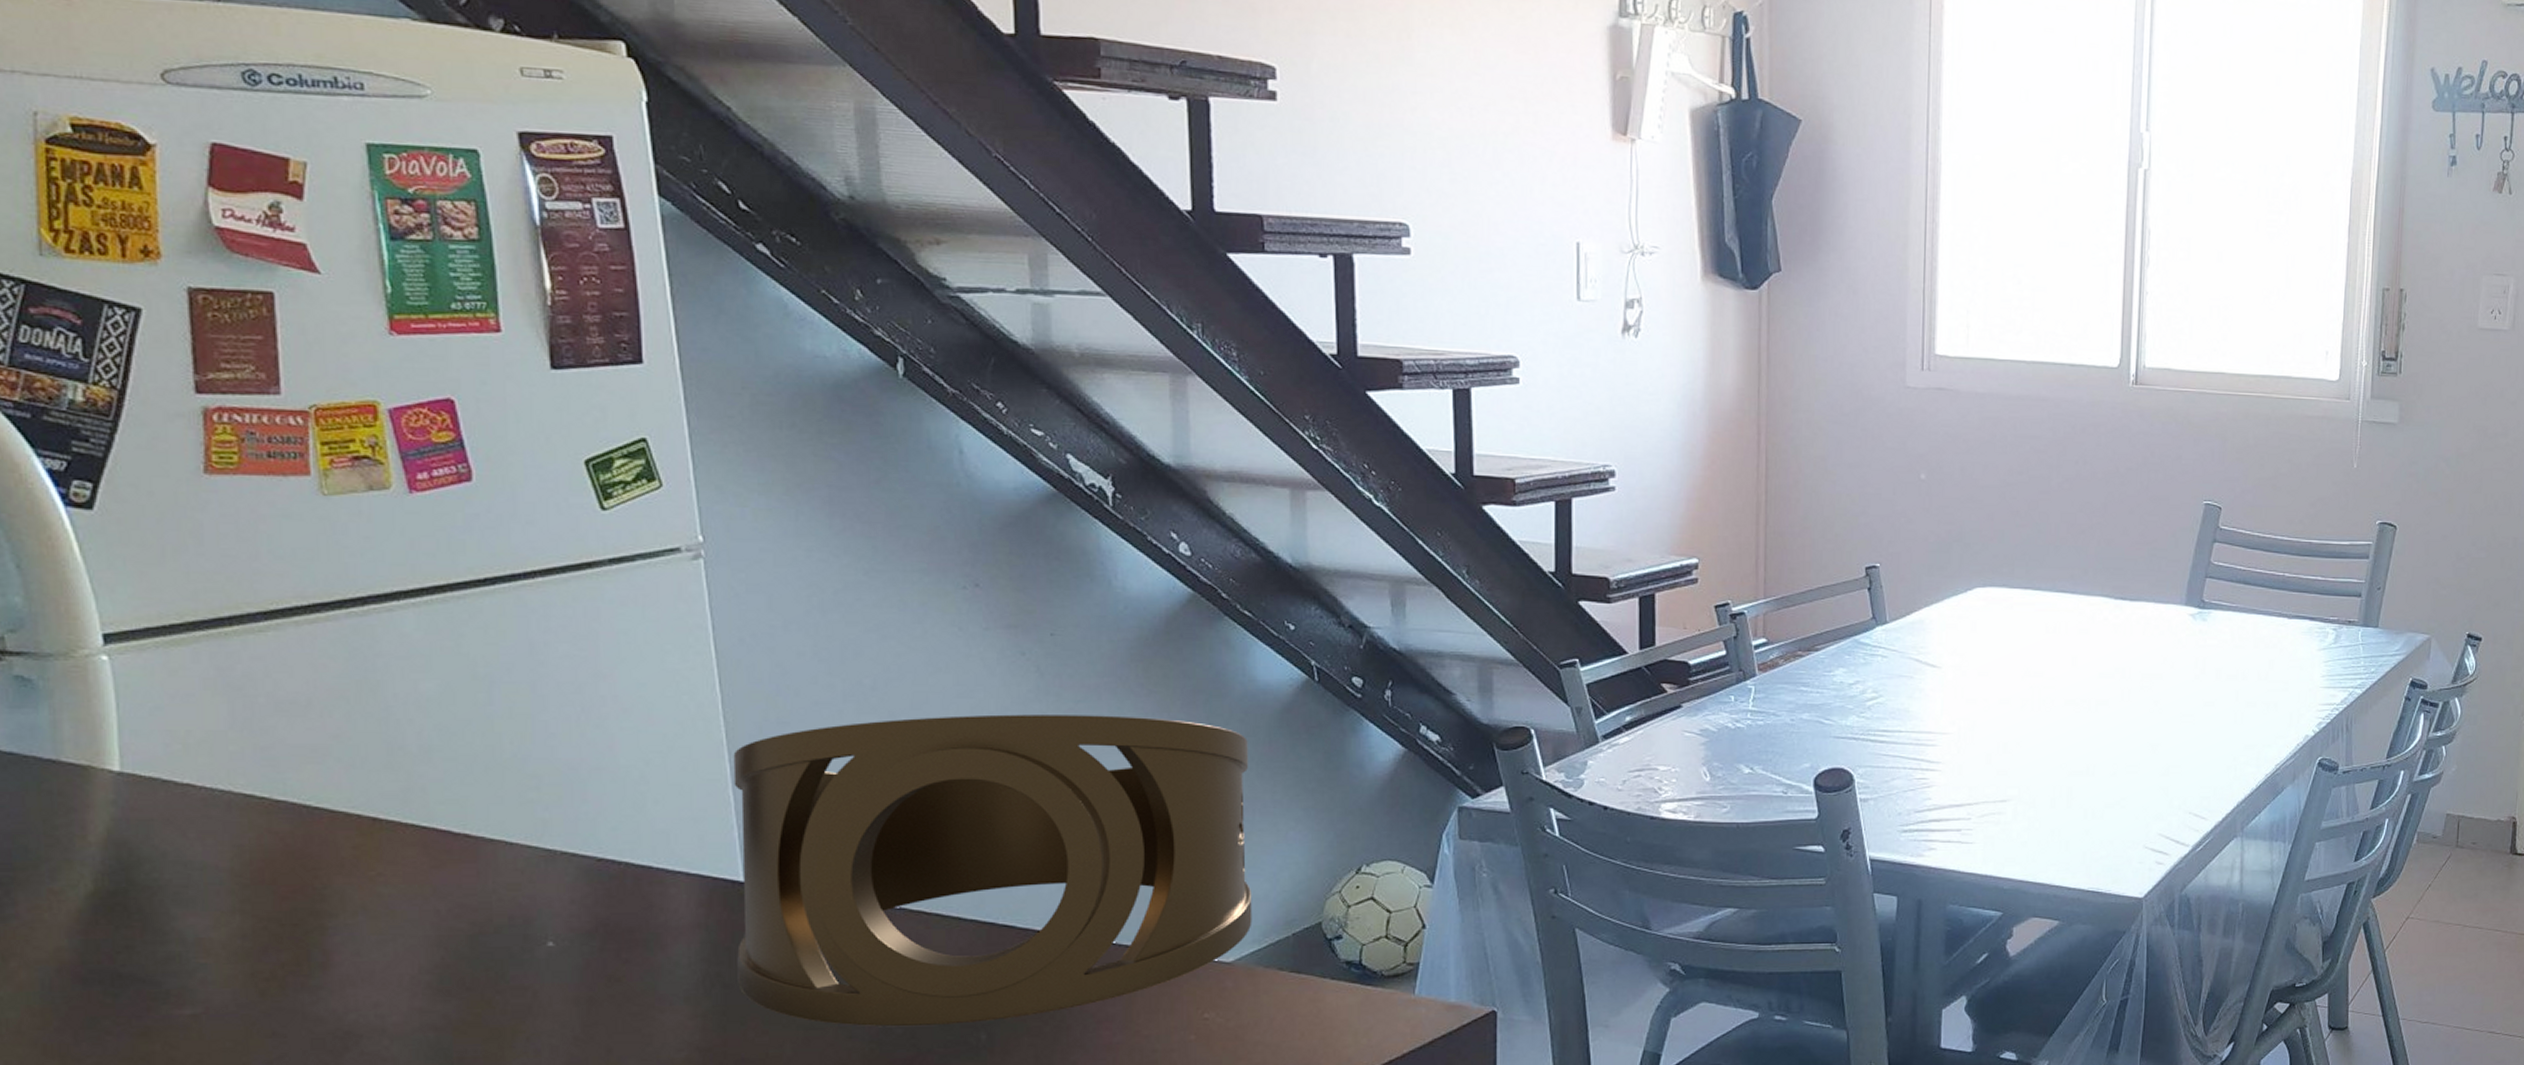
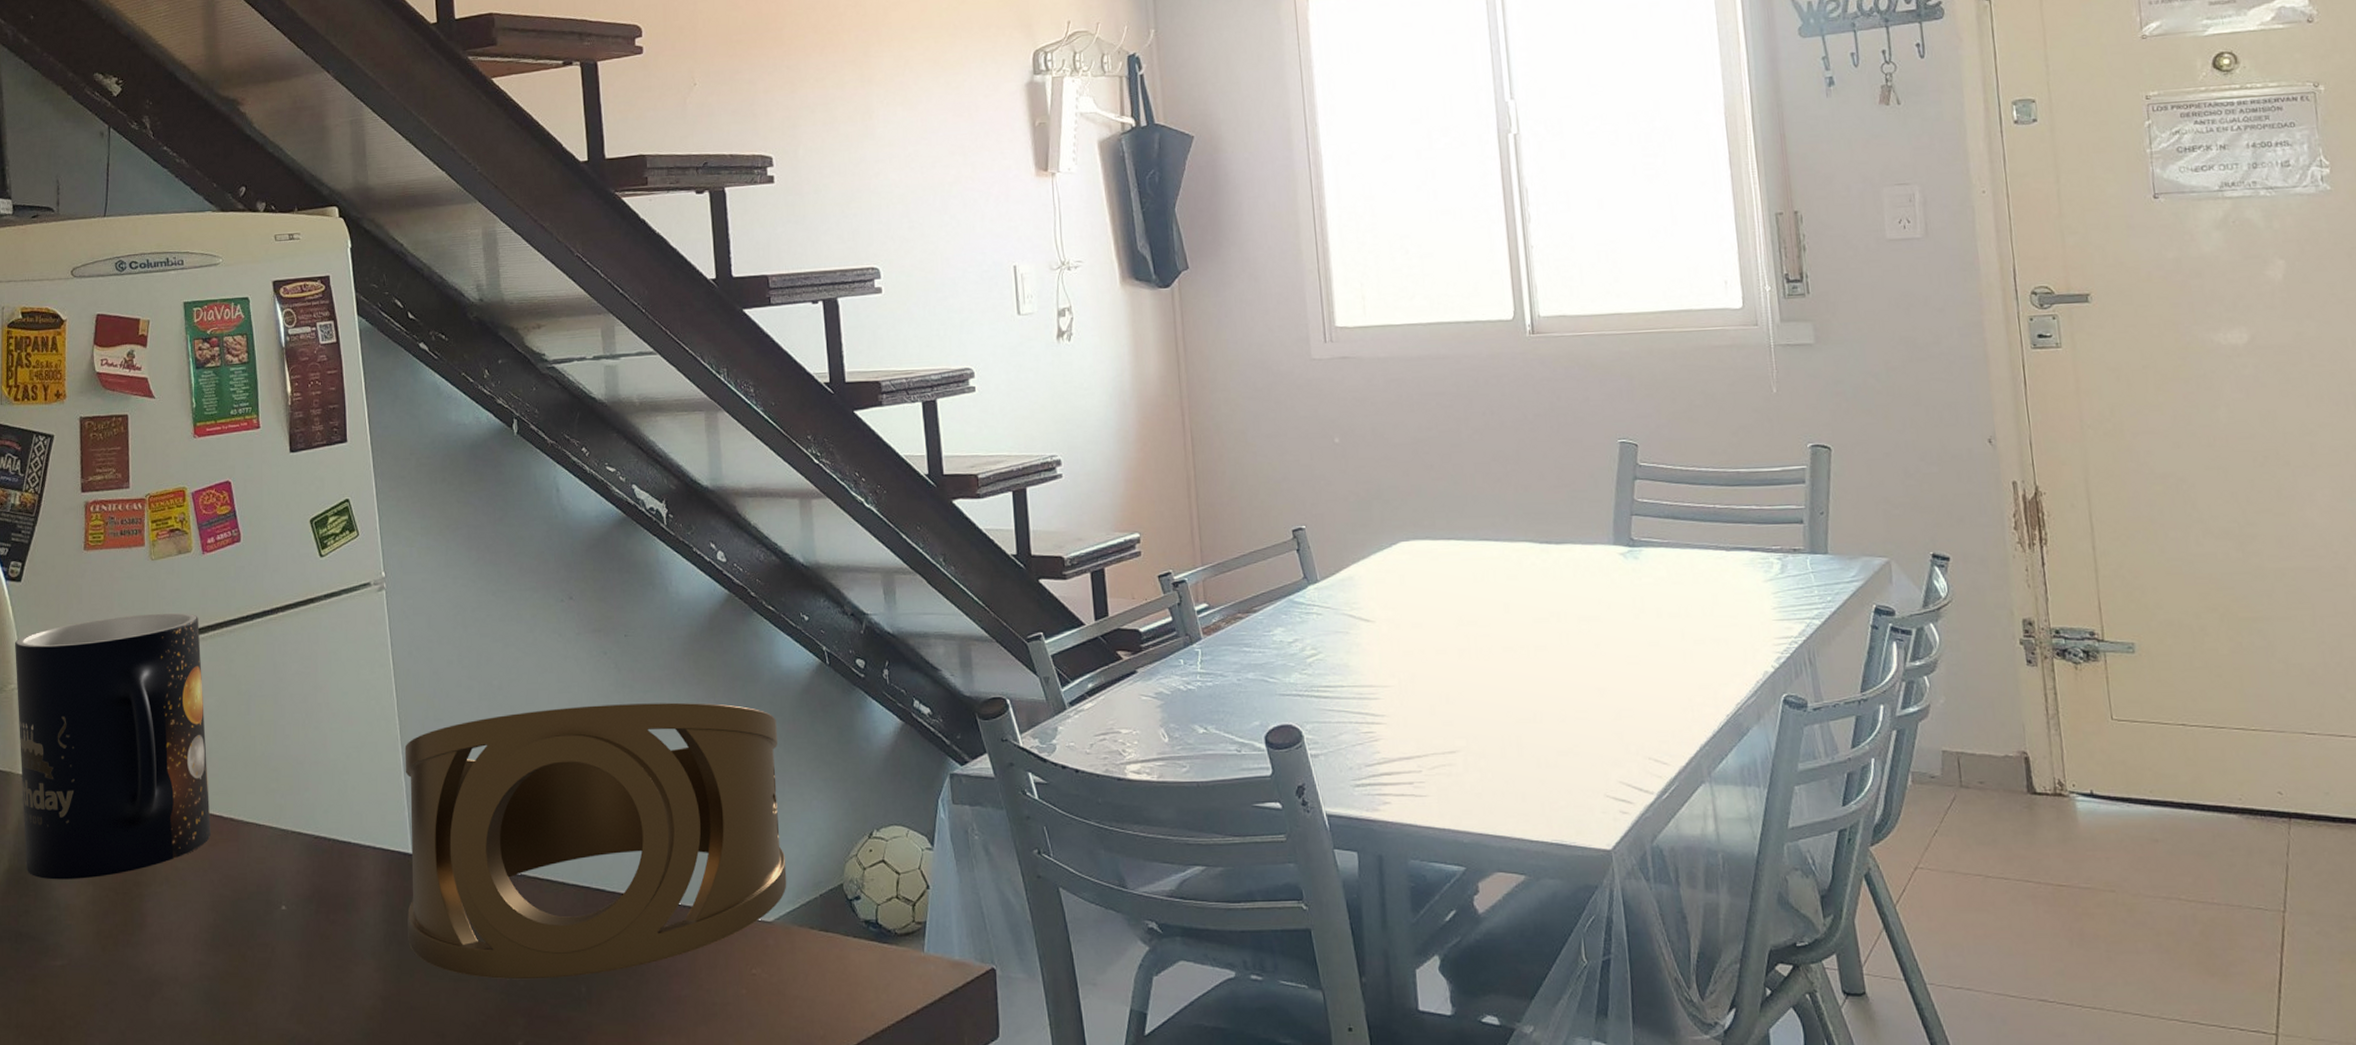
mug: none [85,566,433,907] -> present [14,612,211,880]

